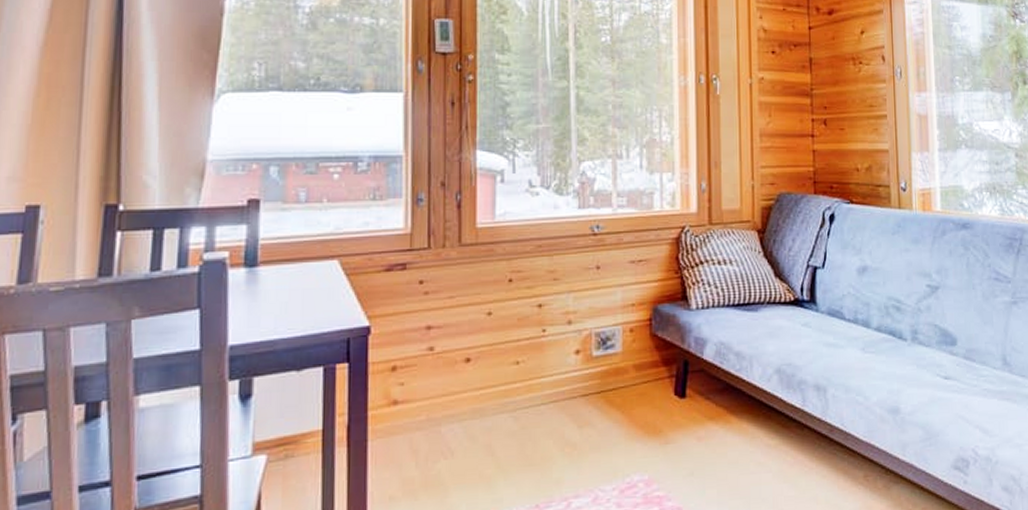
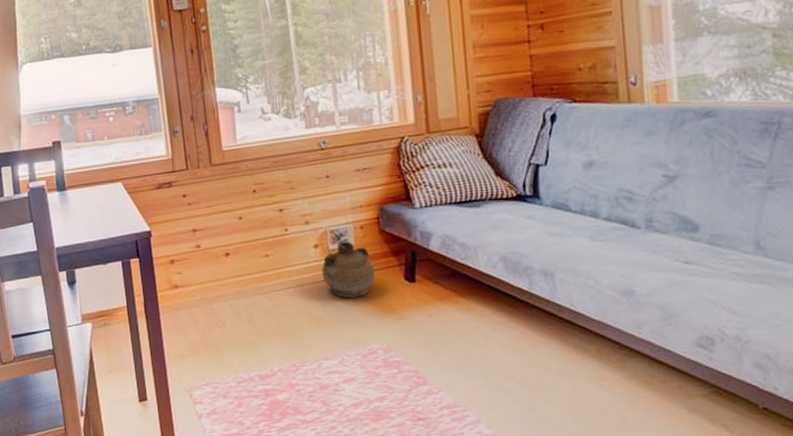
ceramic jug: none [581,346,643,418] -> present [321,241,376,298]

